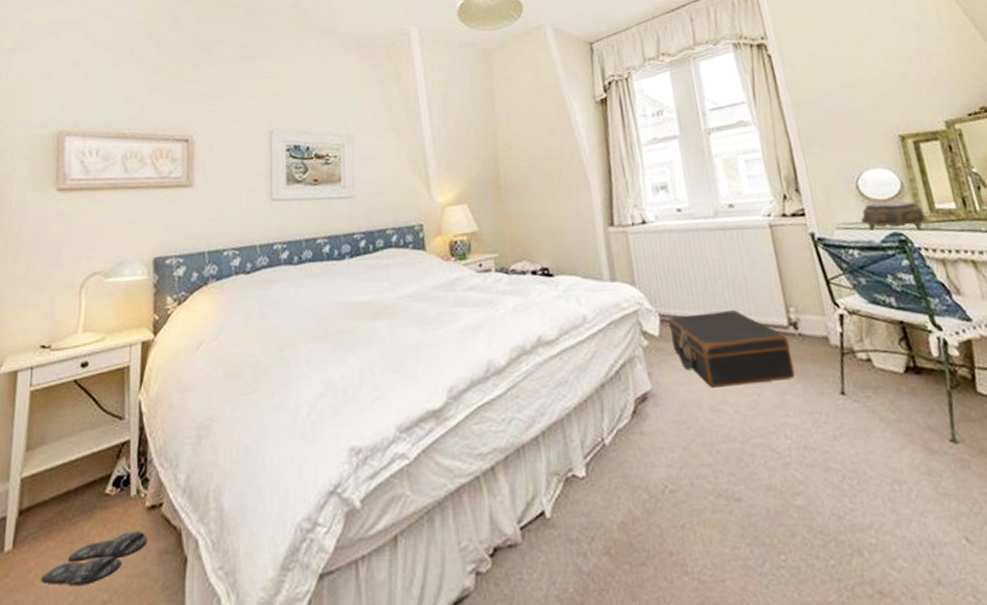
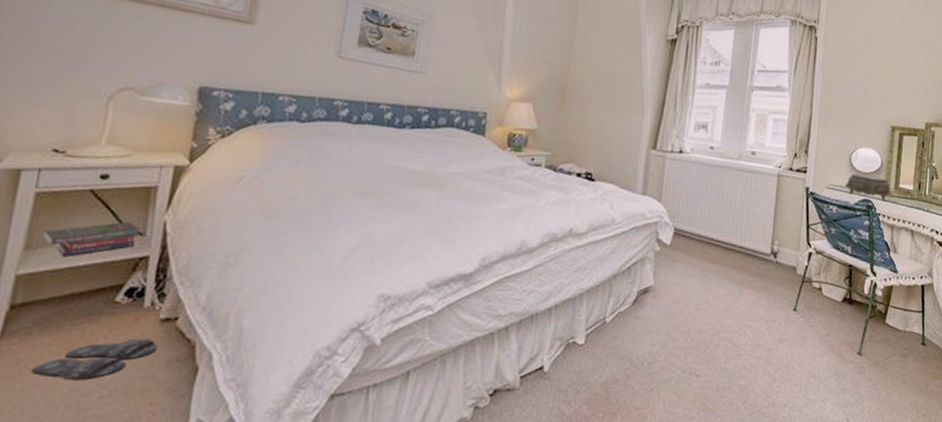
books: none [39,406,119,454] -> present [42,221,140,257]
suitcase: present [668,310,795,388] -> none [679,232,768,294]

